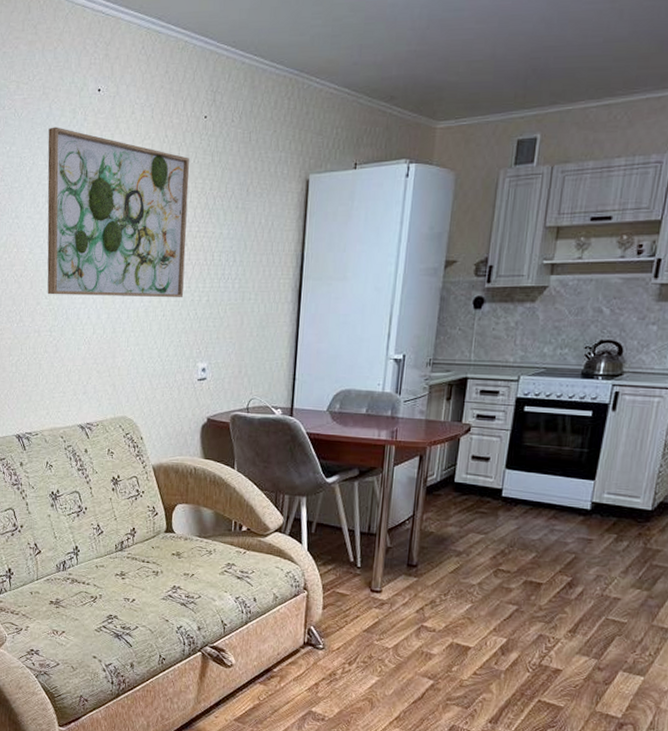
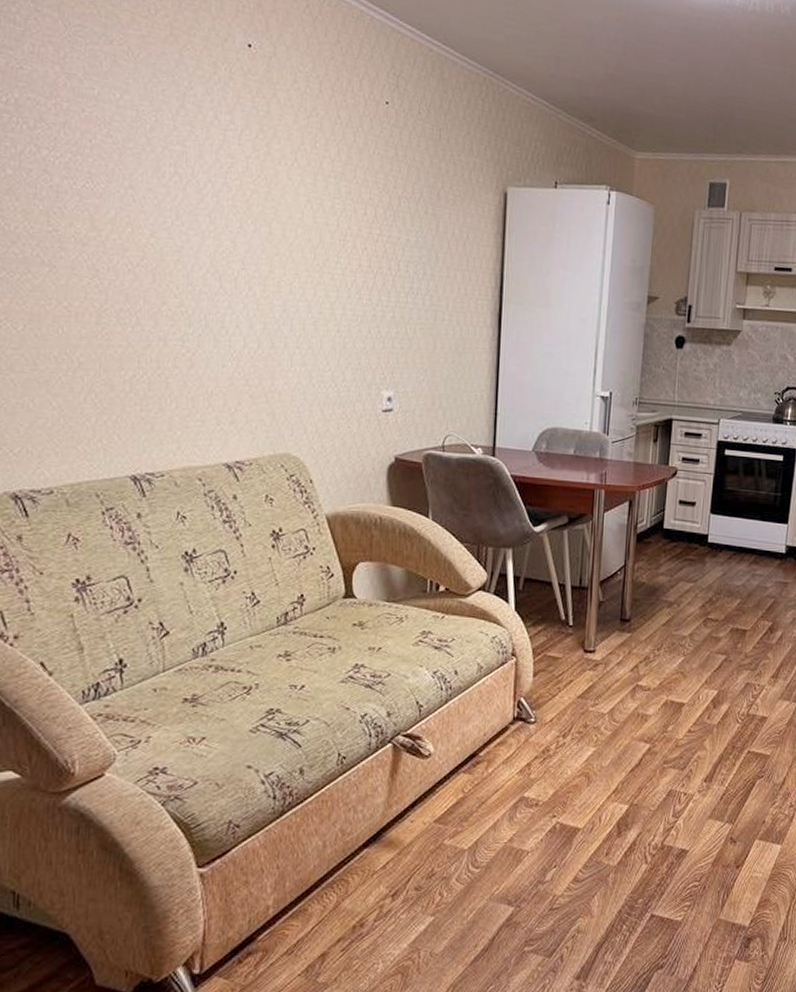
wall art: present [47,127,190,298] -> none [177,79,368,311]

